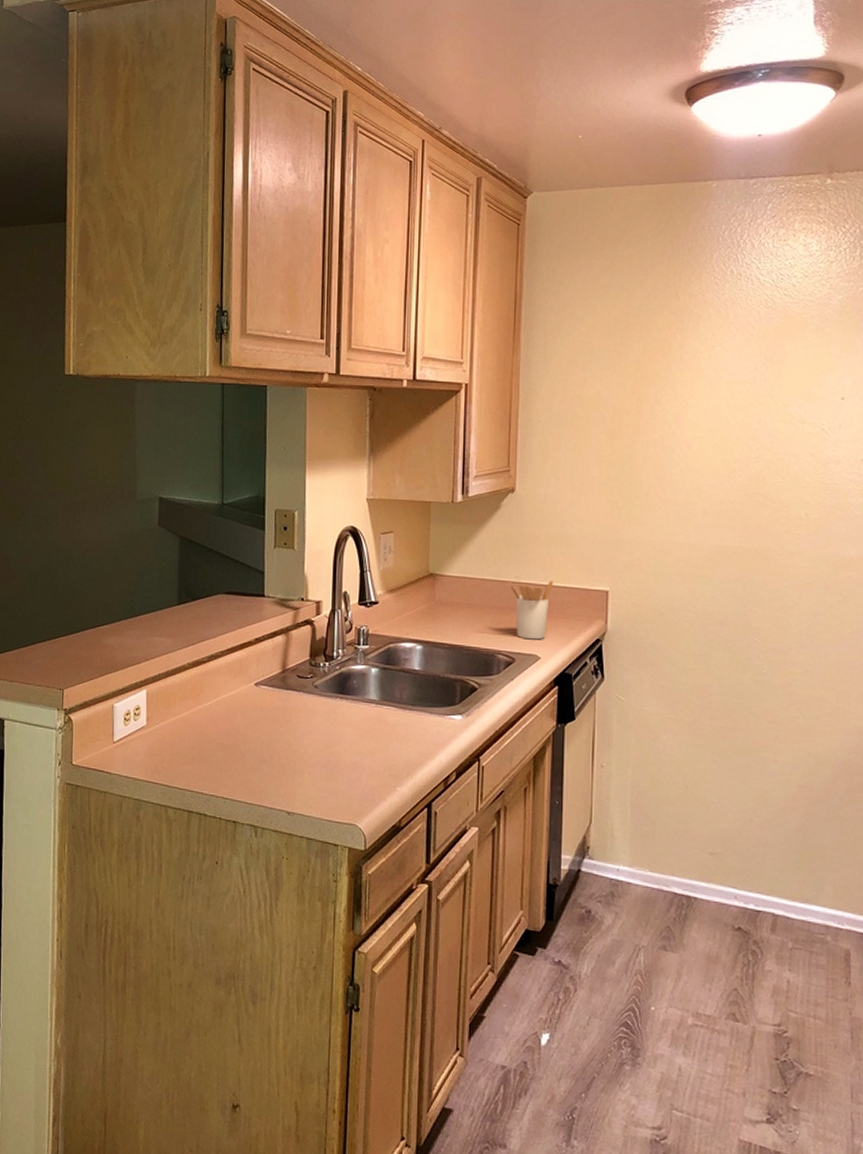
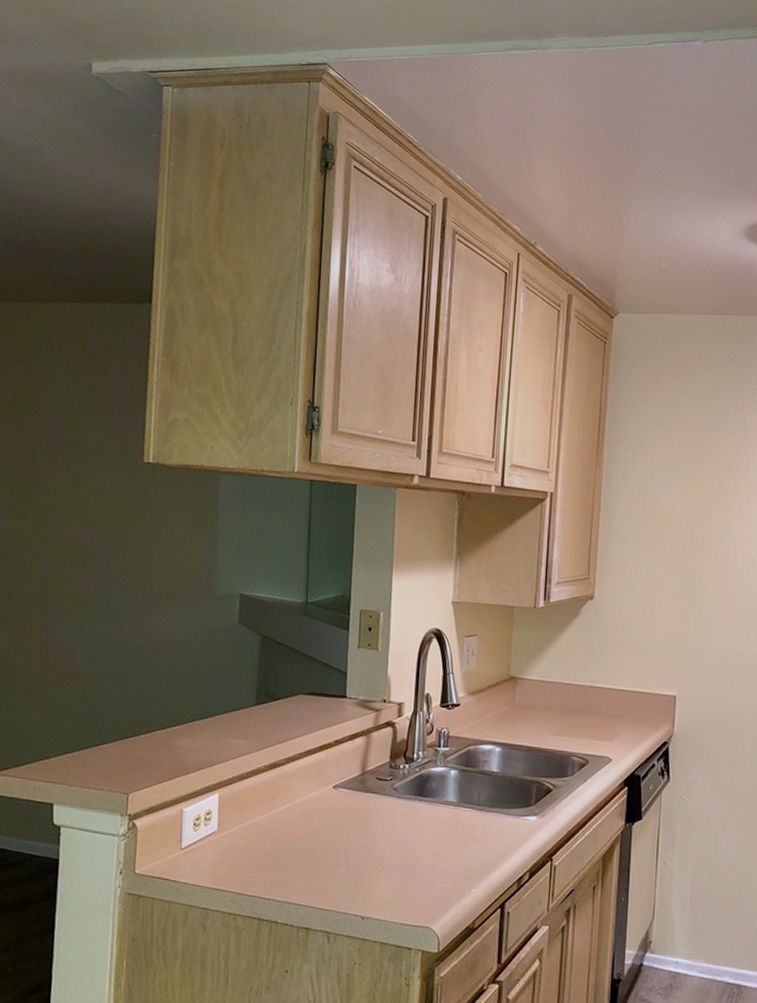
utensil holder: present [510,579,553,640] -> none [586,684,626,743]

